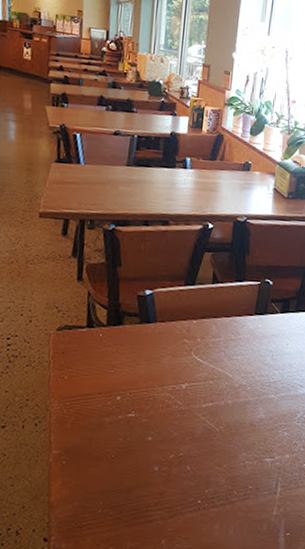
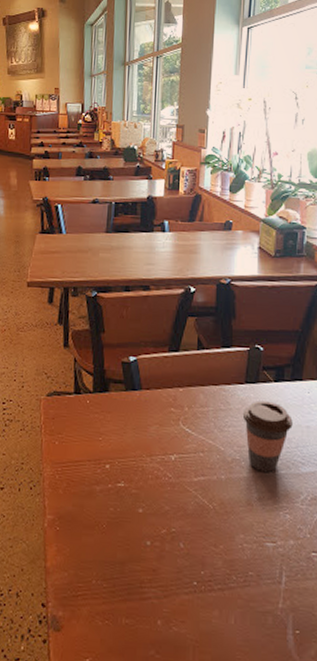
coffee cup: none [250,330,295,395] -> present [242,401,293,472]

